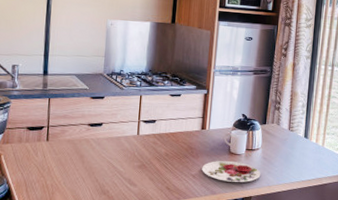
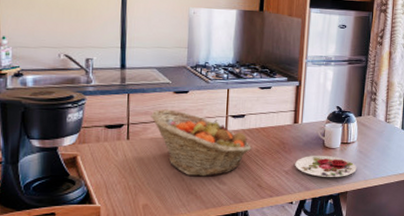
fruit basket: none [69,113,161,178] -> present [151,109,252,177]

